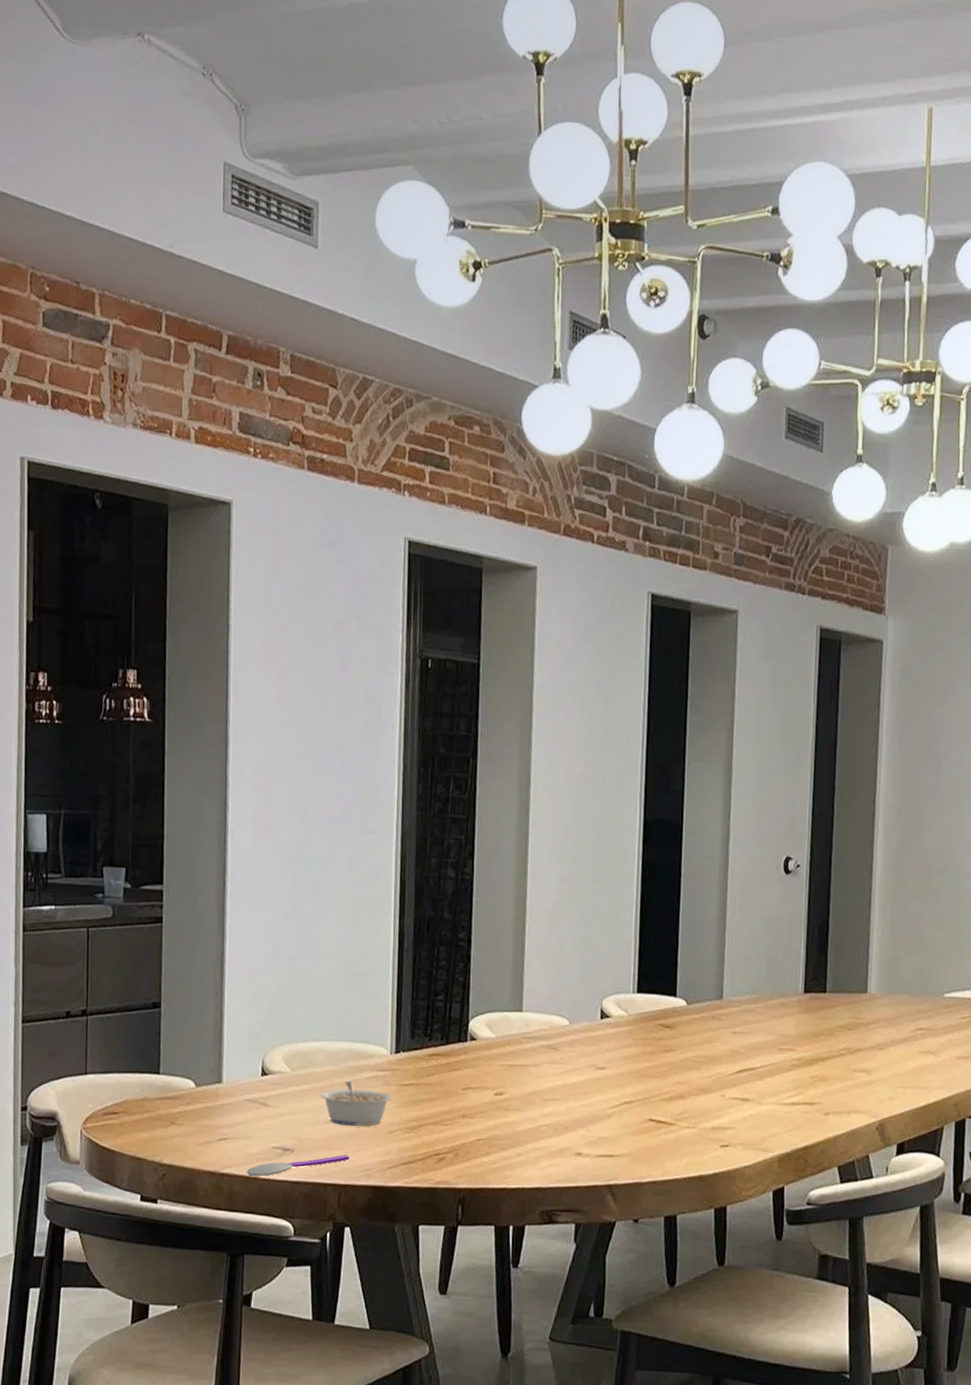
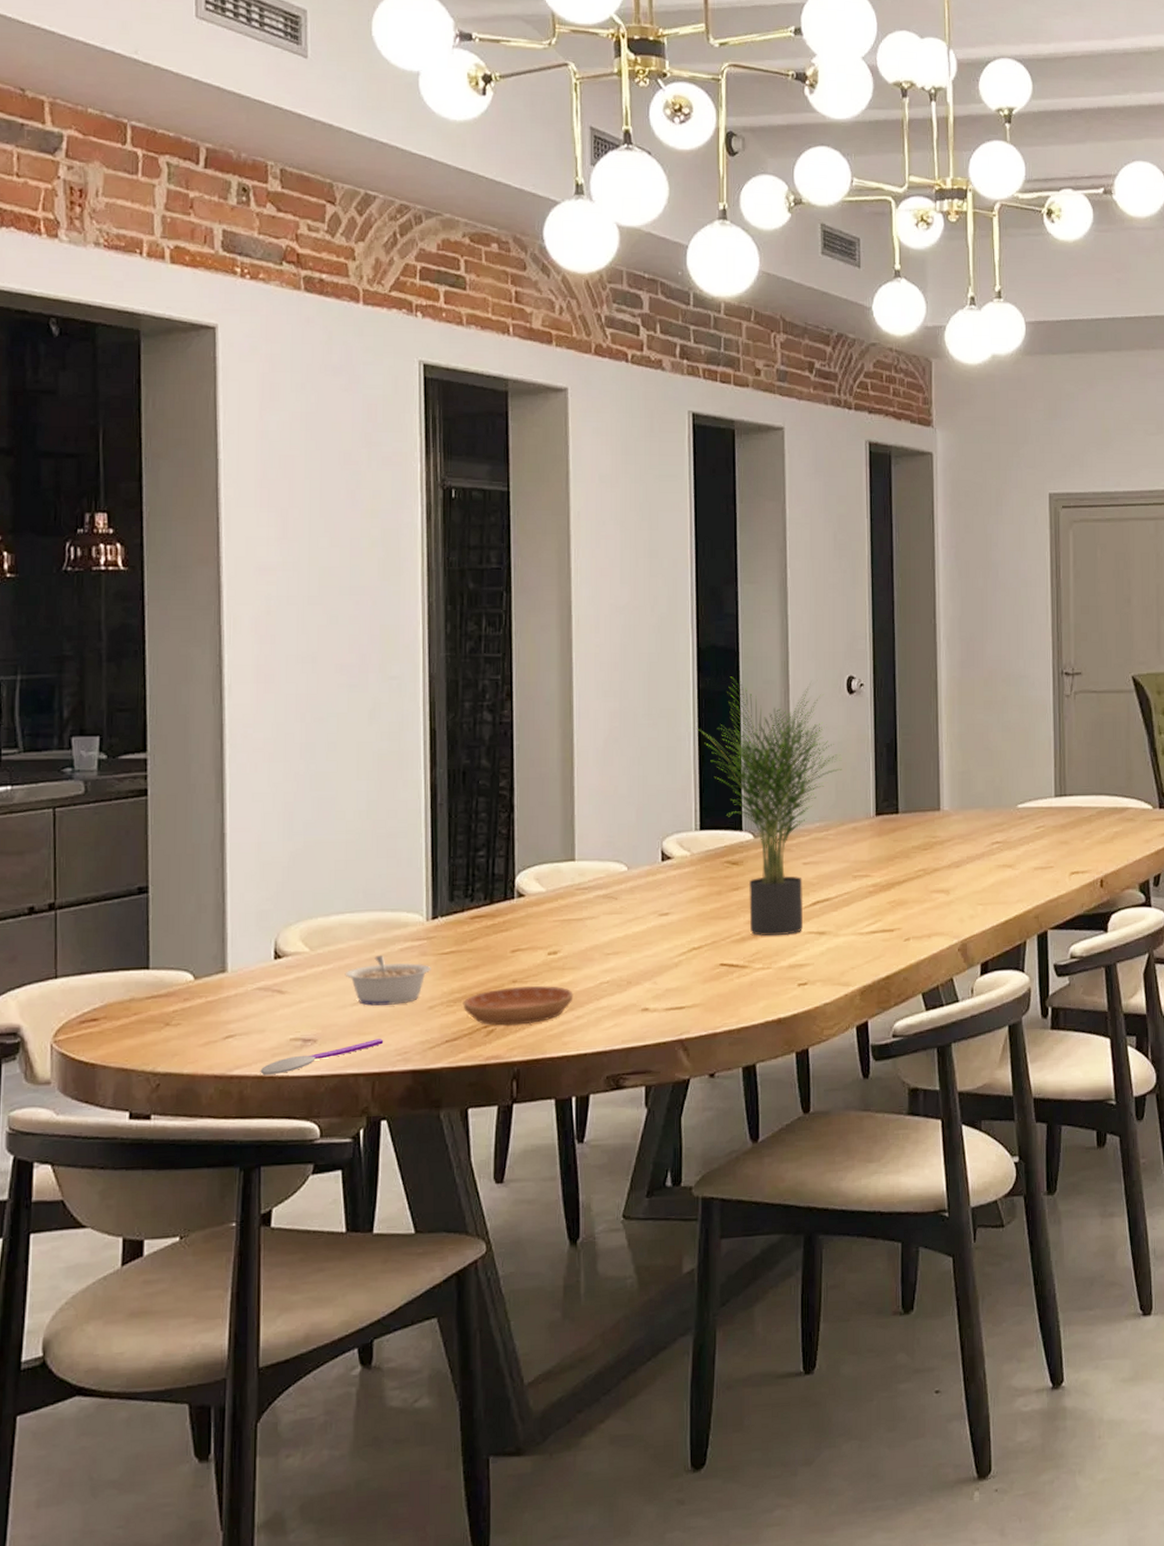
saucer: none [418,1121,515,1156] -> present [463,985,573,1026]
potted plant: none [638,850,775,1099] -> present [695,676,842,936]

